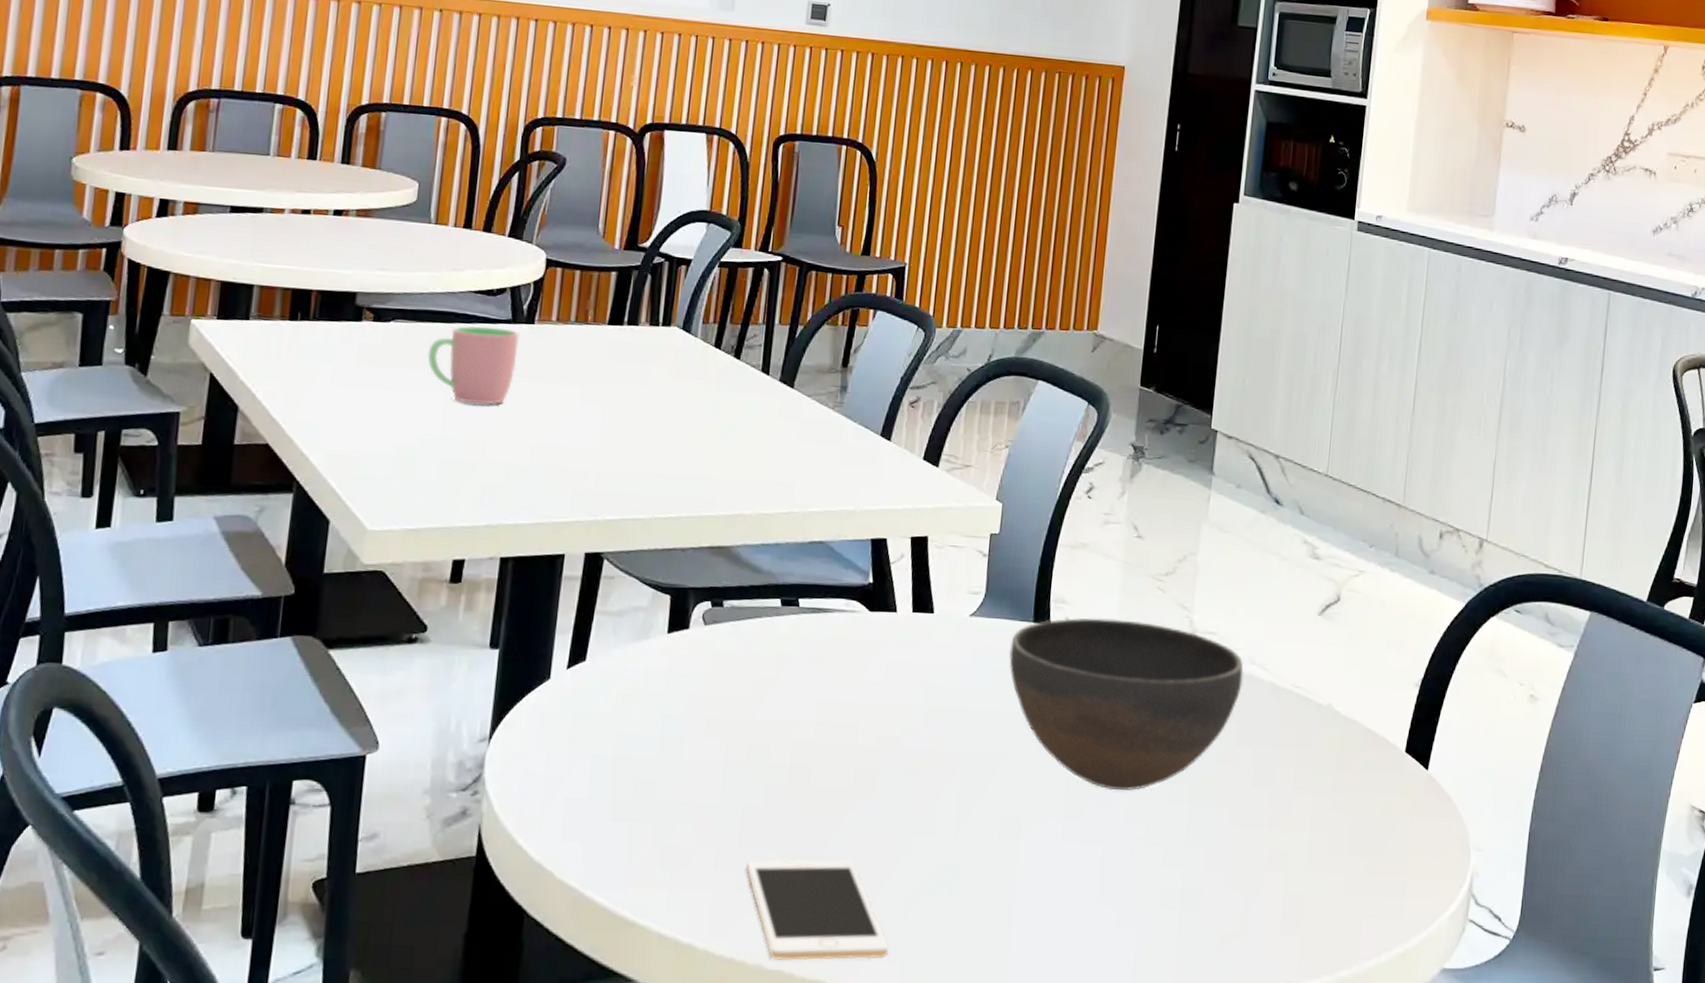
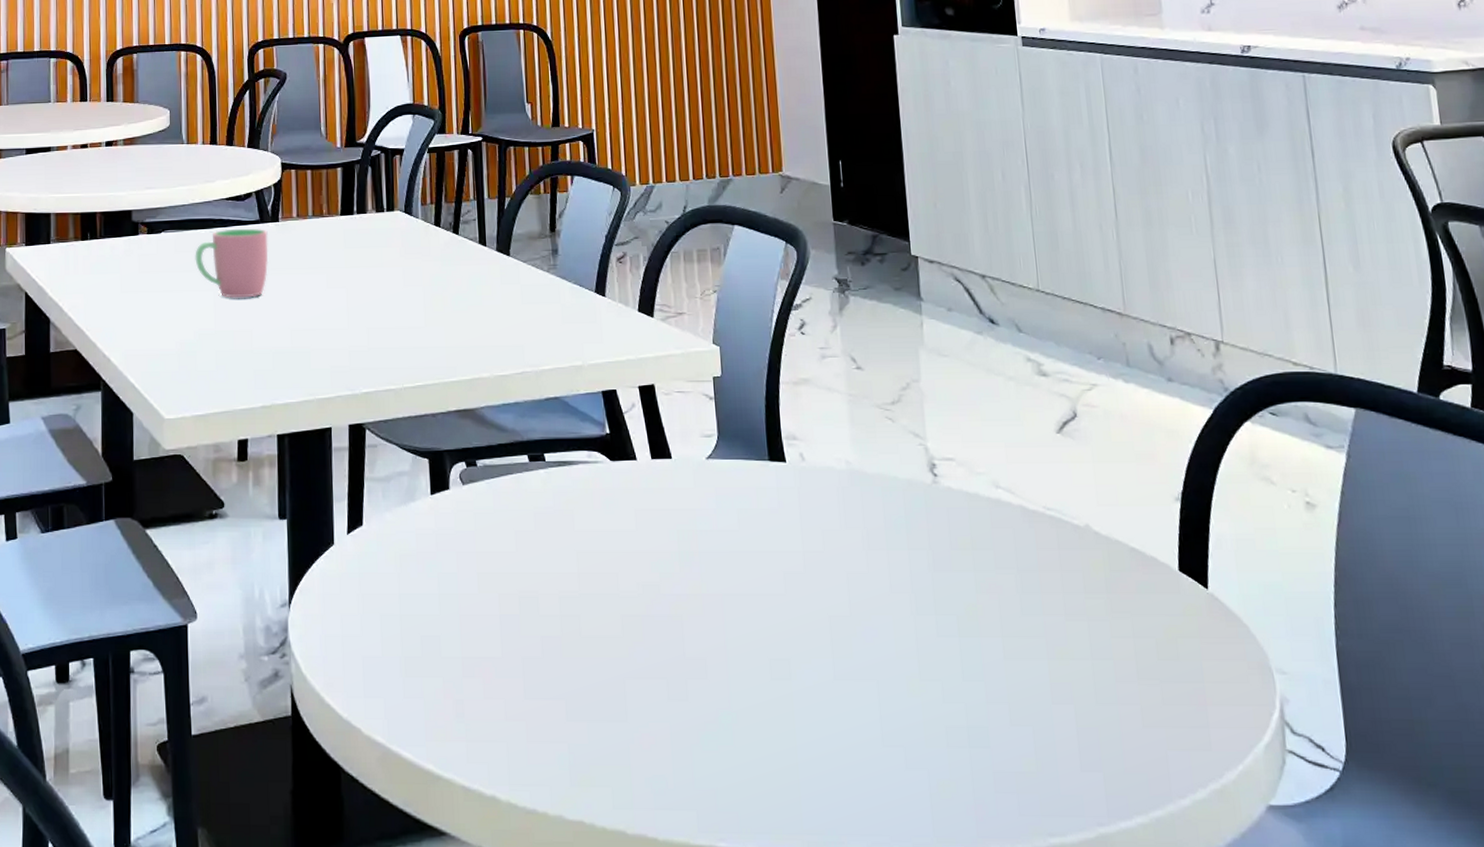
cell phone: present [746,859,888,961] -> none [534,707,681,811]
bowl: present [1008,617,1244,791] -> none [750,452,991,626]

